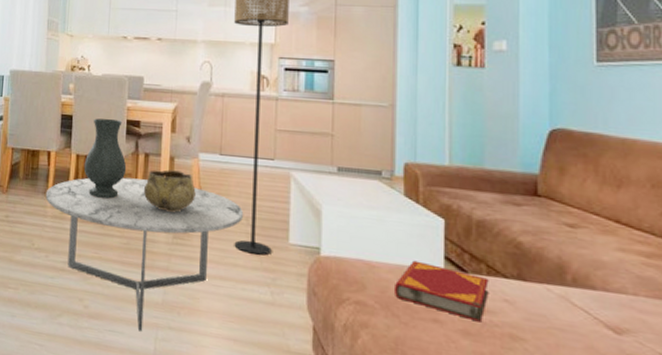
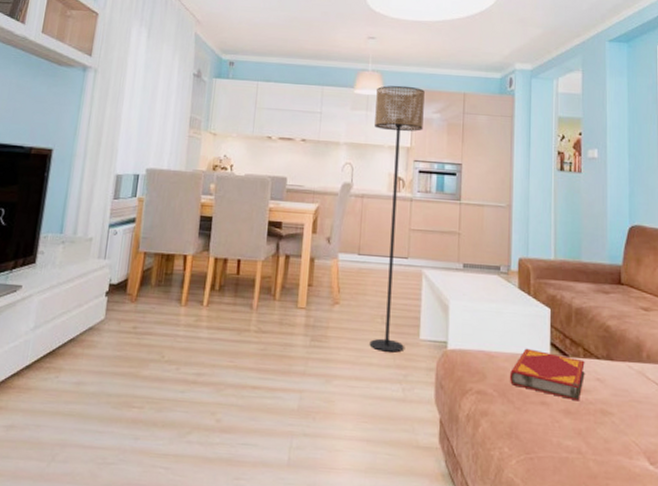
coffee table: present [45,177,243,332] -> none [179,280,378,442]
vase: present [83,118,127,199] -> none [221,220,267,303]
decorative bowl: present [144,170,196,212] -> none [283,271,334,314]

